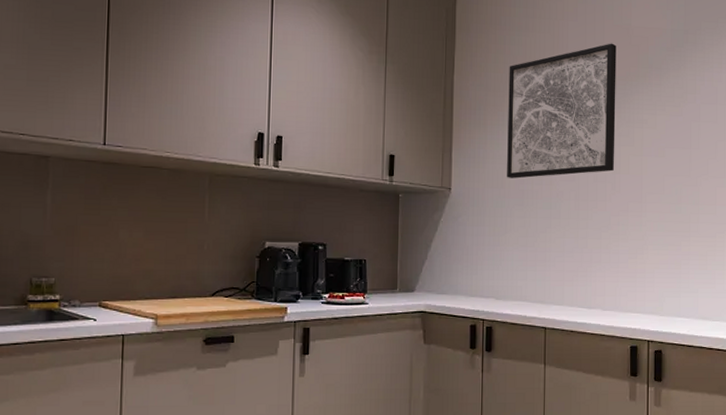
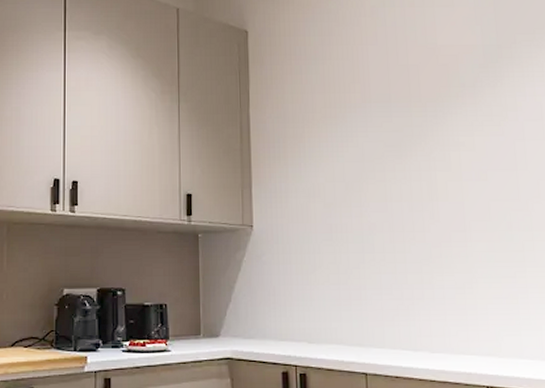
wall art: present [507,43,617,179] -> none [307,64,431,212]

